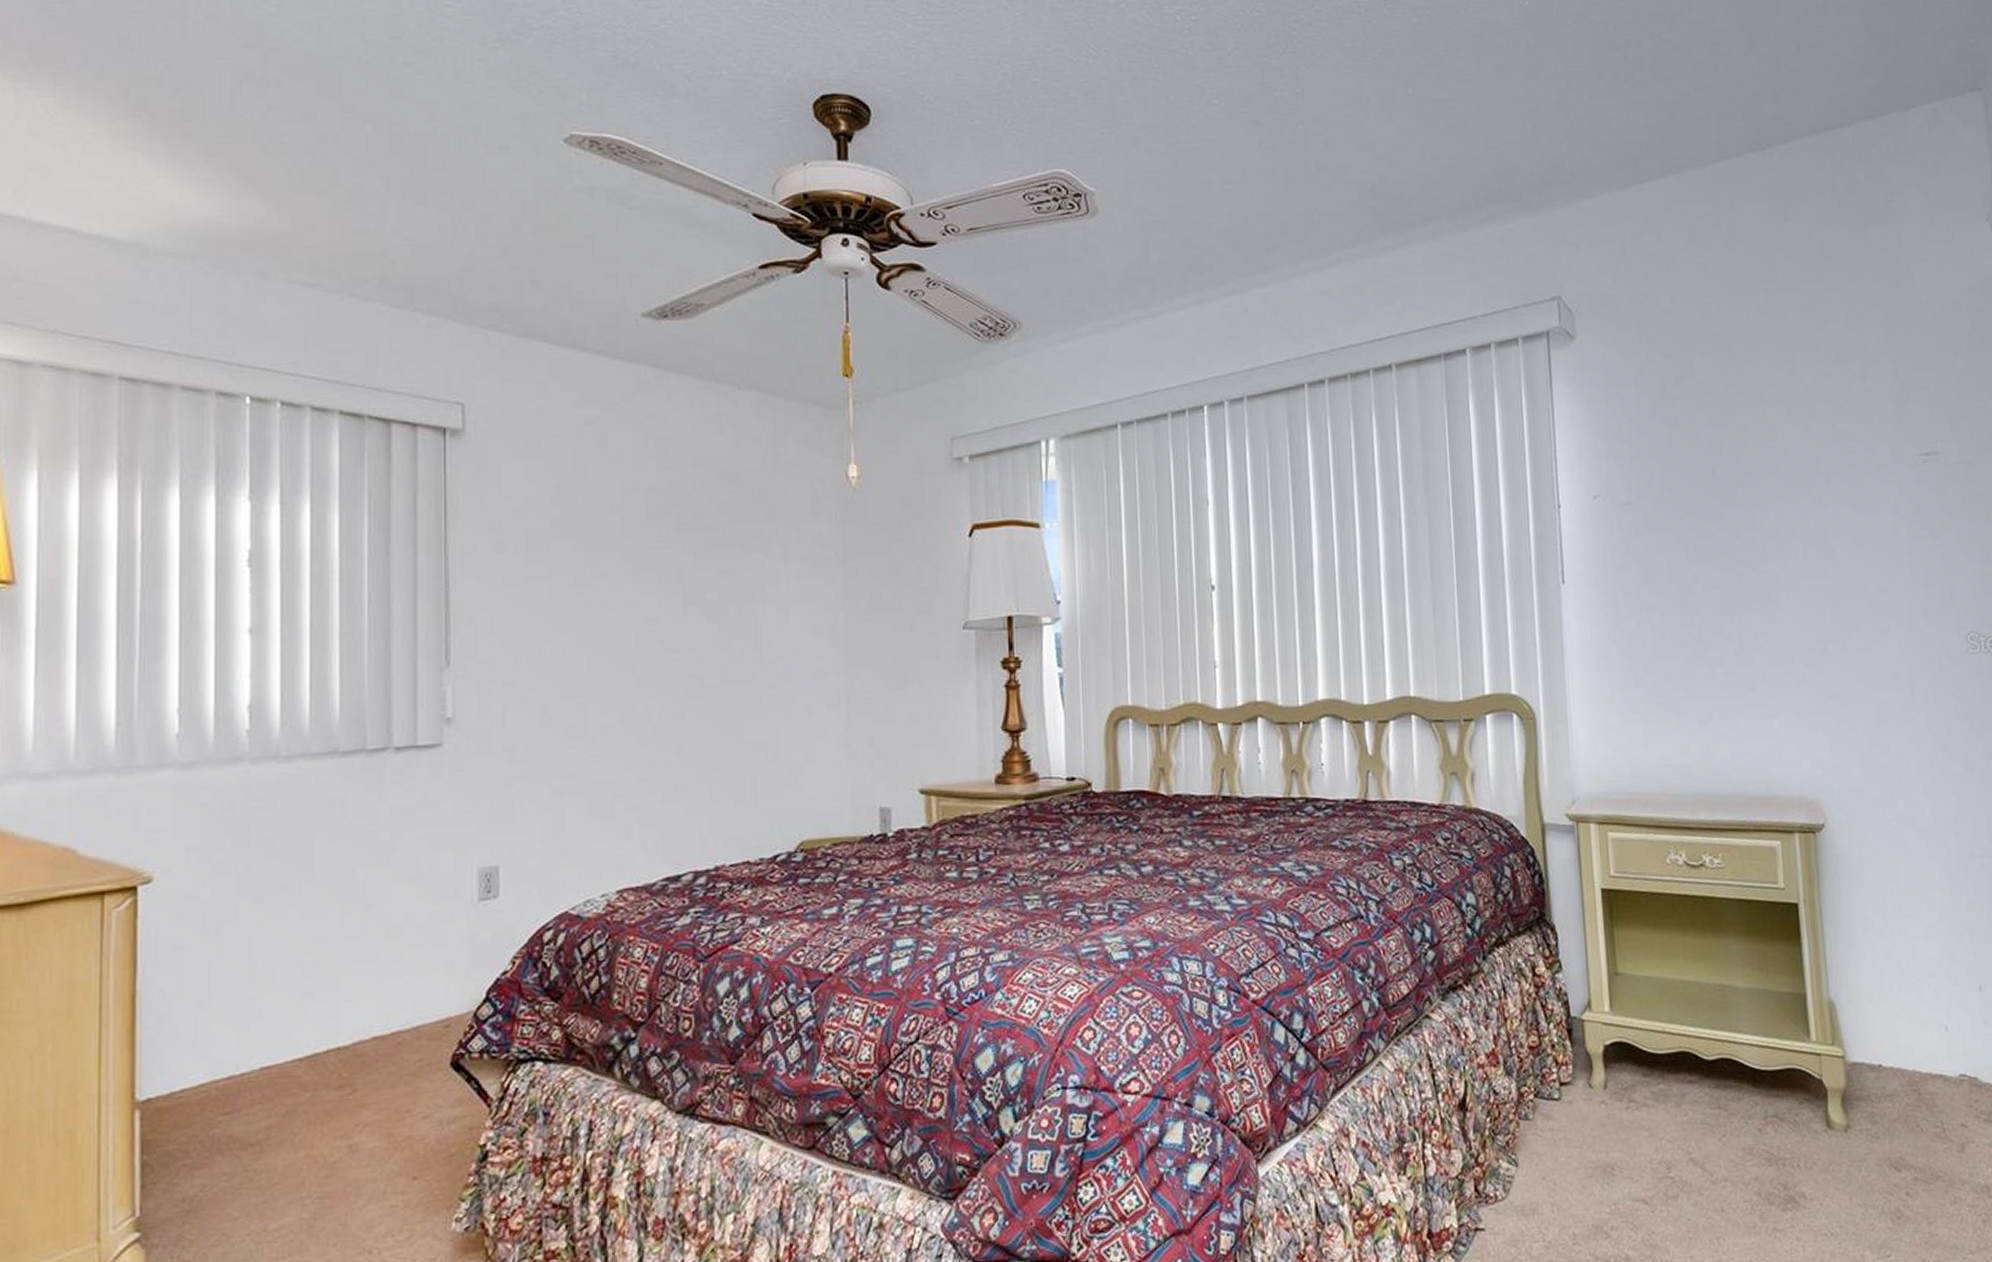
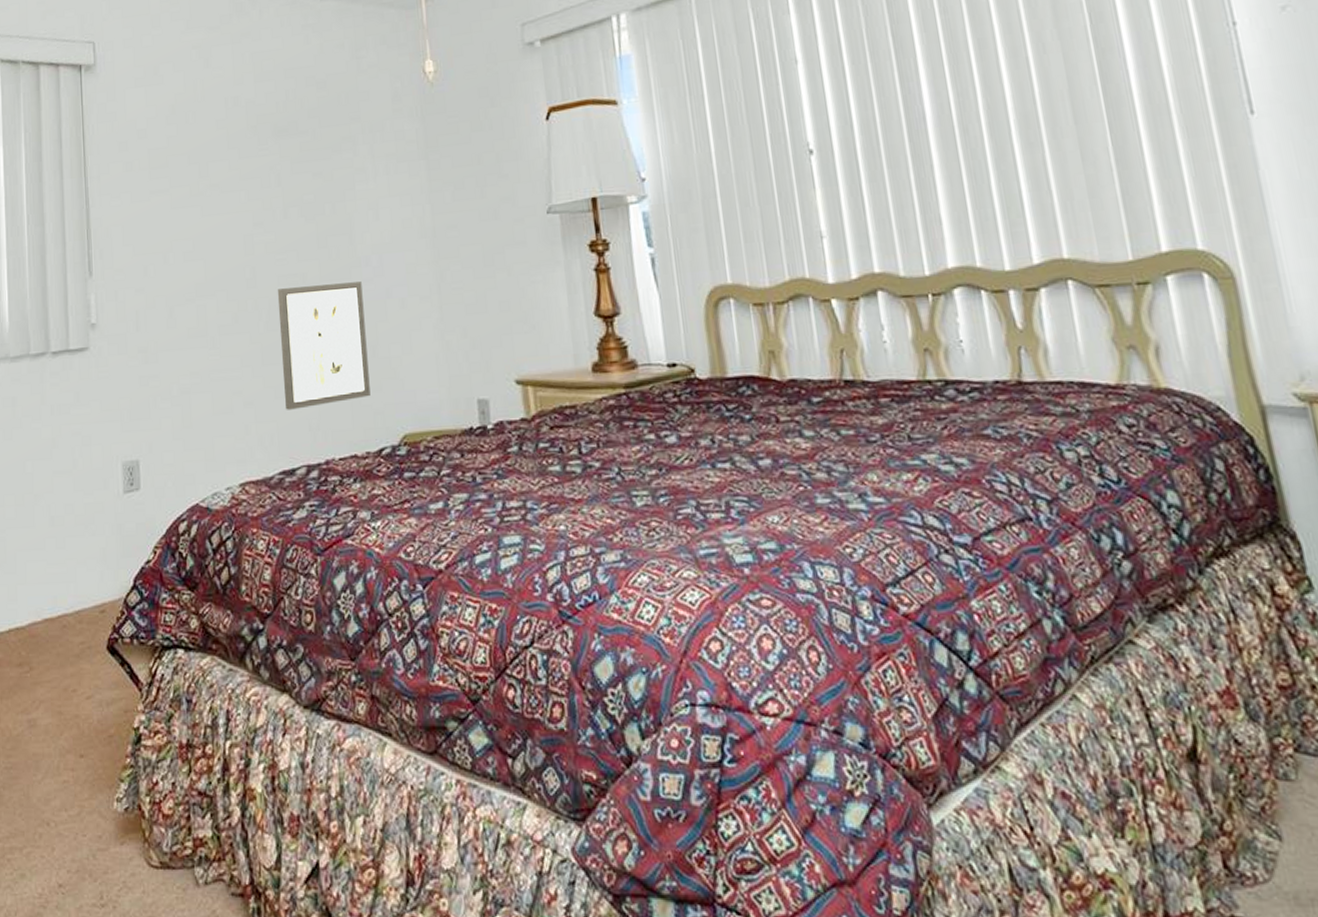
wall art: none [671,686,768,815] -> present [277,281,371,410]

